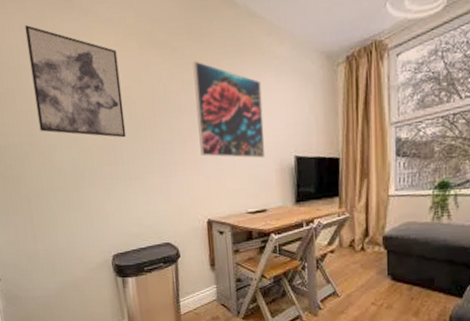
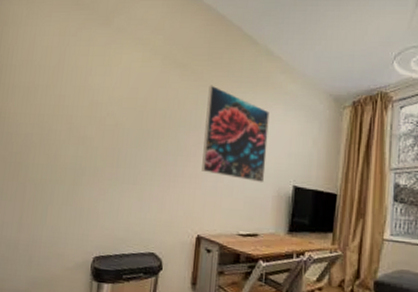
wall art: present [25,25,126,138] -> none [53,33,141,143]

